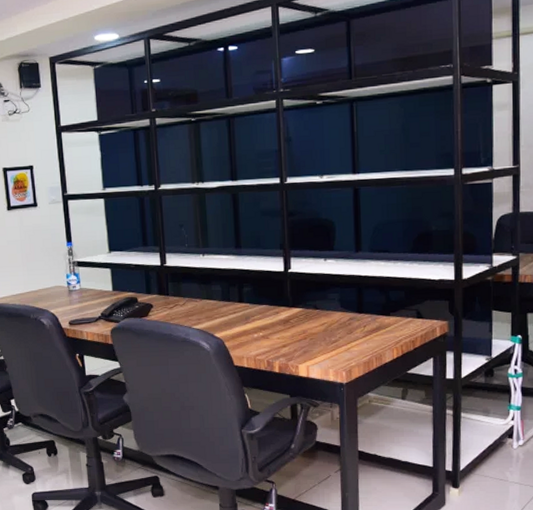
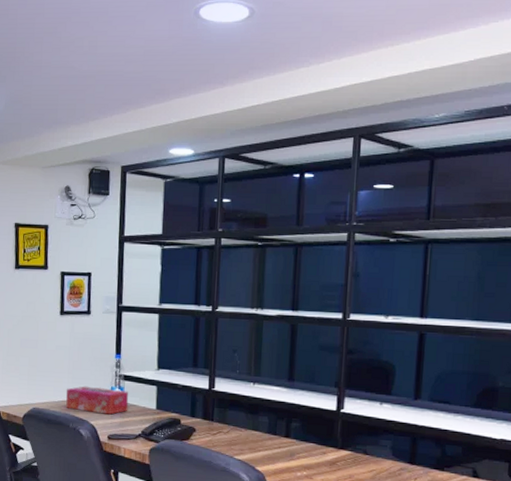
tissue box: none [22,276,86,302] -> present [66,386,129,415]

